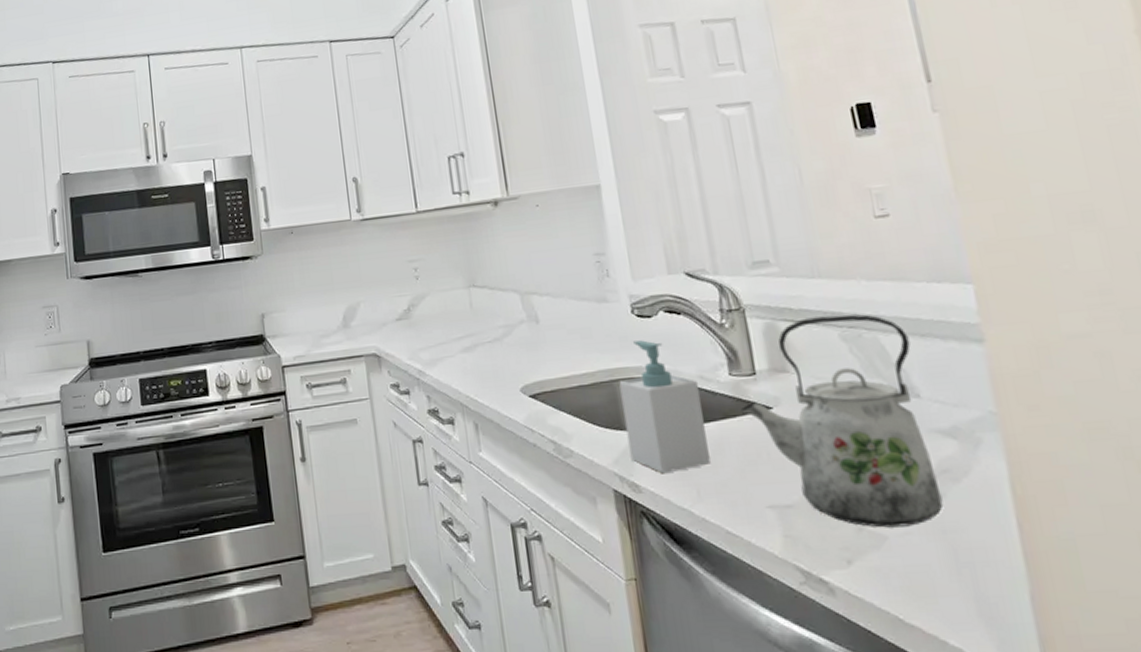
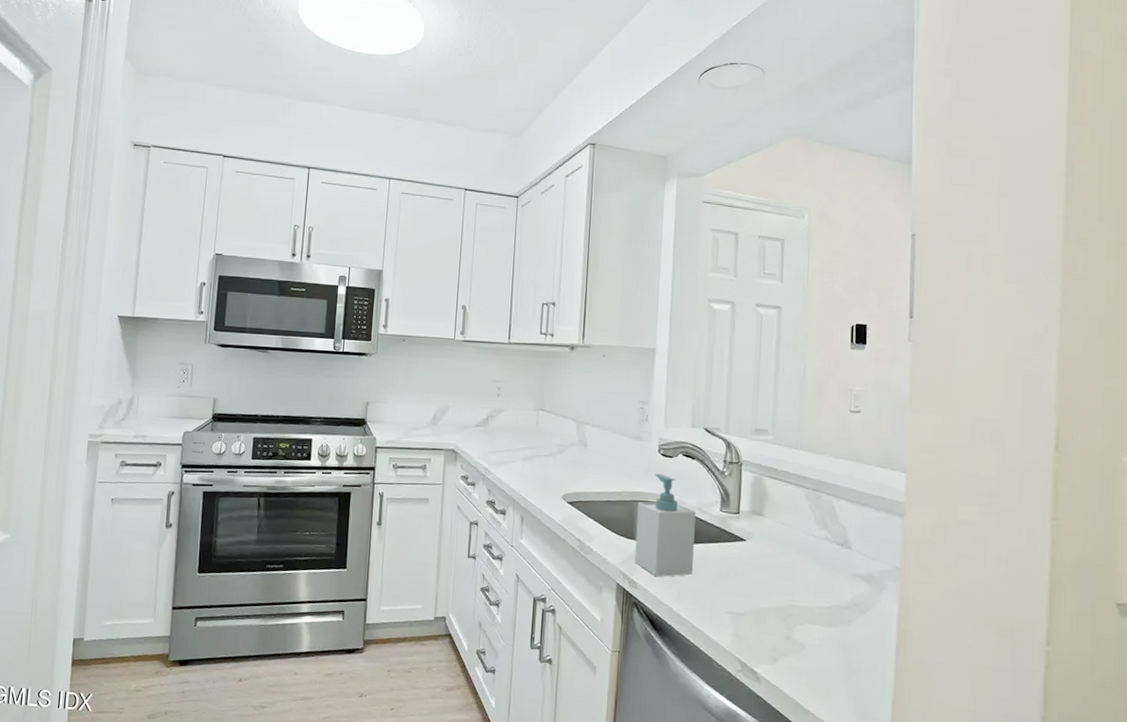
kettle: present [740,314,944,528] -> none [722,478,853,641]

